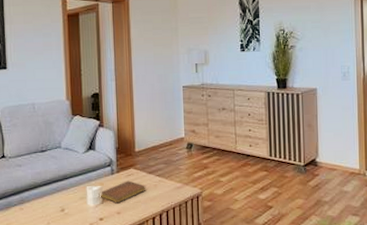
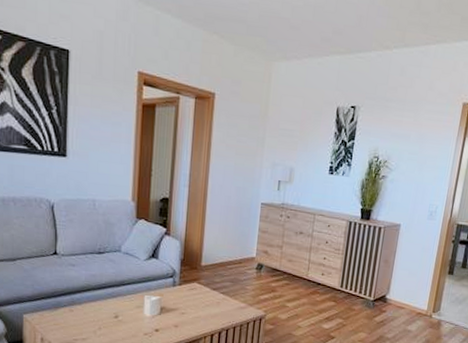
notebook: present [99,180,146,204] -> none [157,294,208,317]

